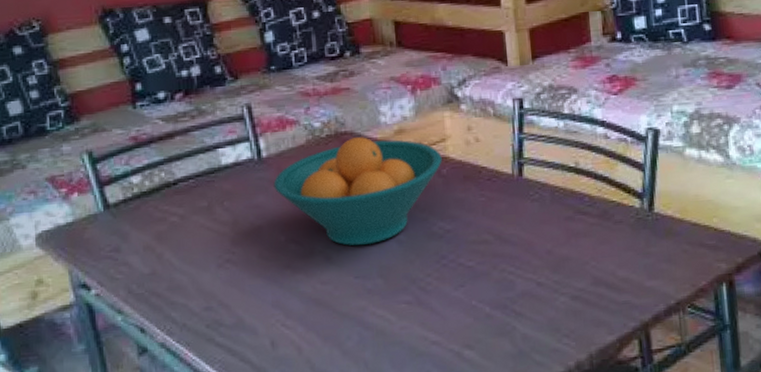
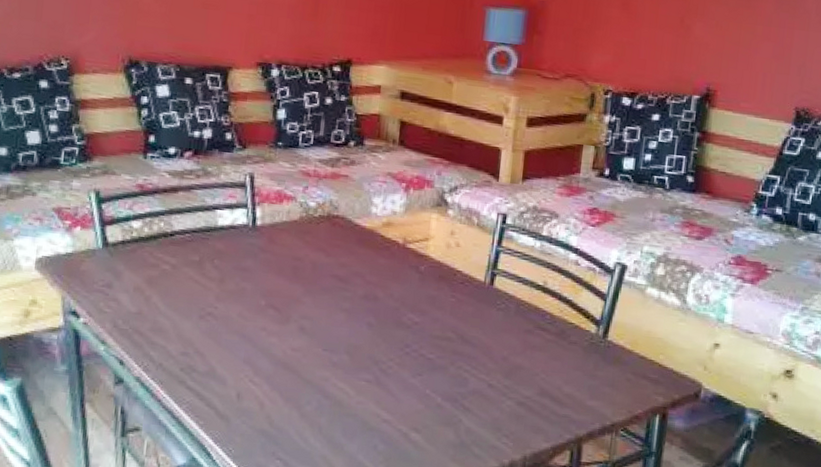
fruit bowl: present [273,137,443,246] -> none [263,222,423,323]

